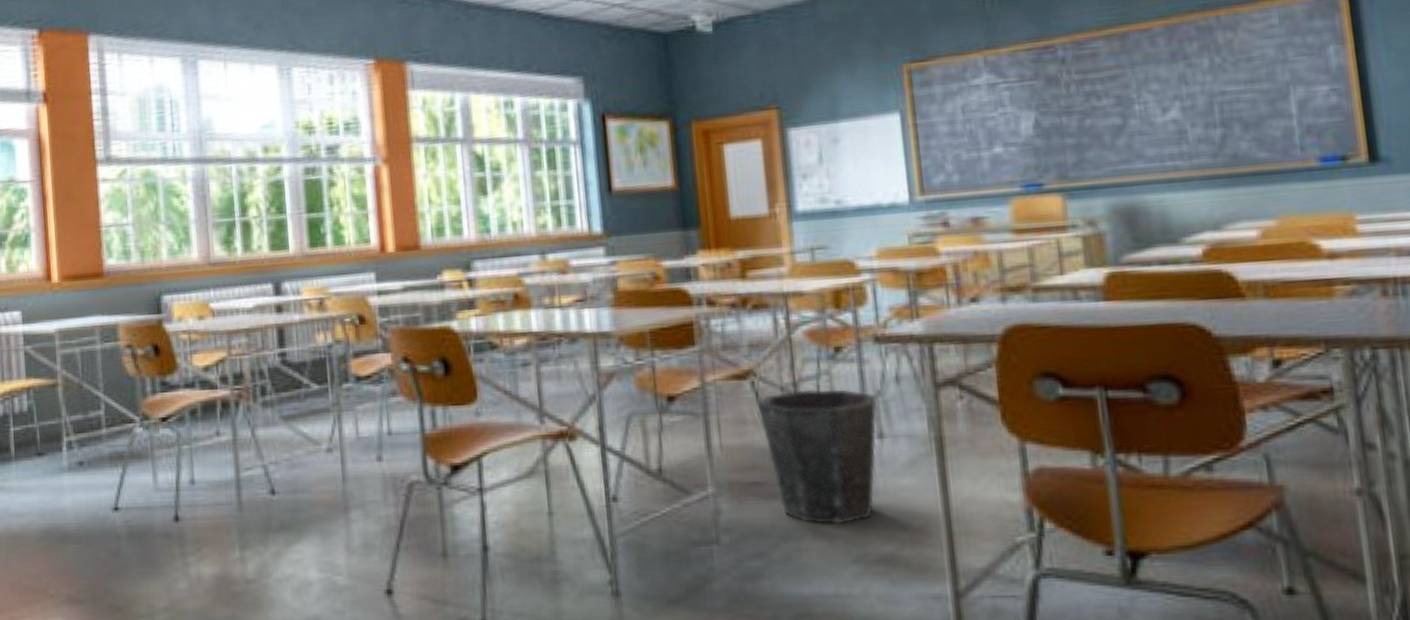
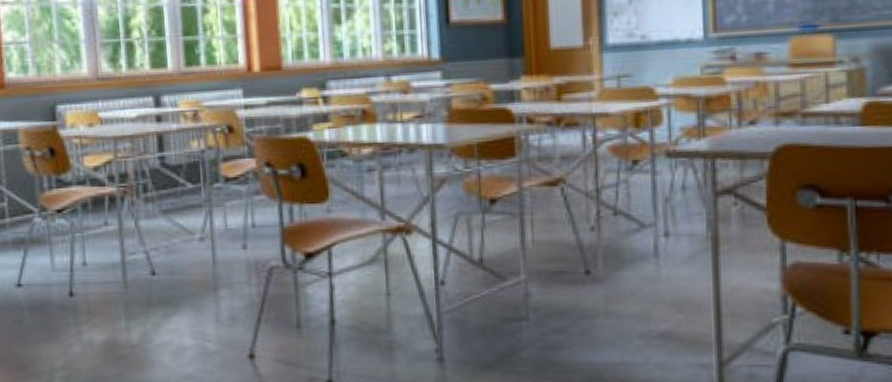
waste bin: present [758,389,878,524] -> none [566,195,666,306]

